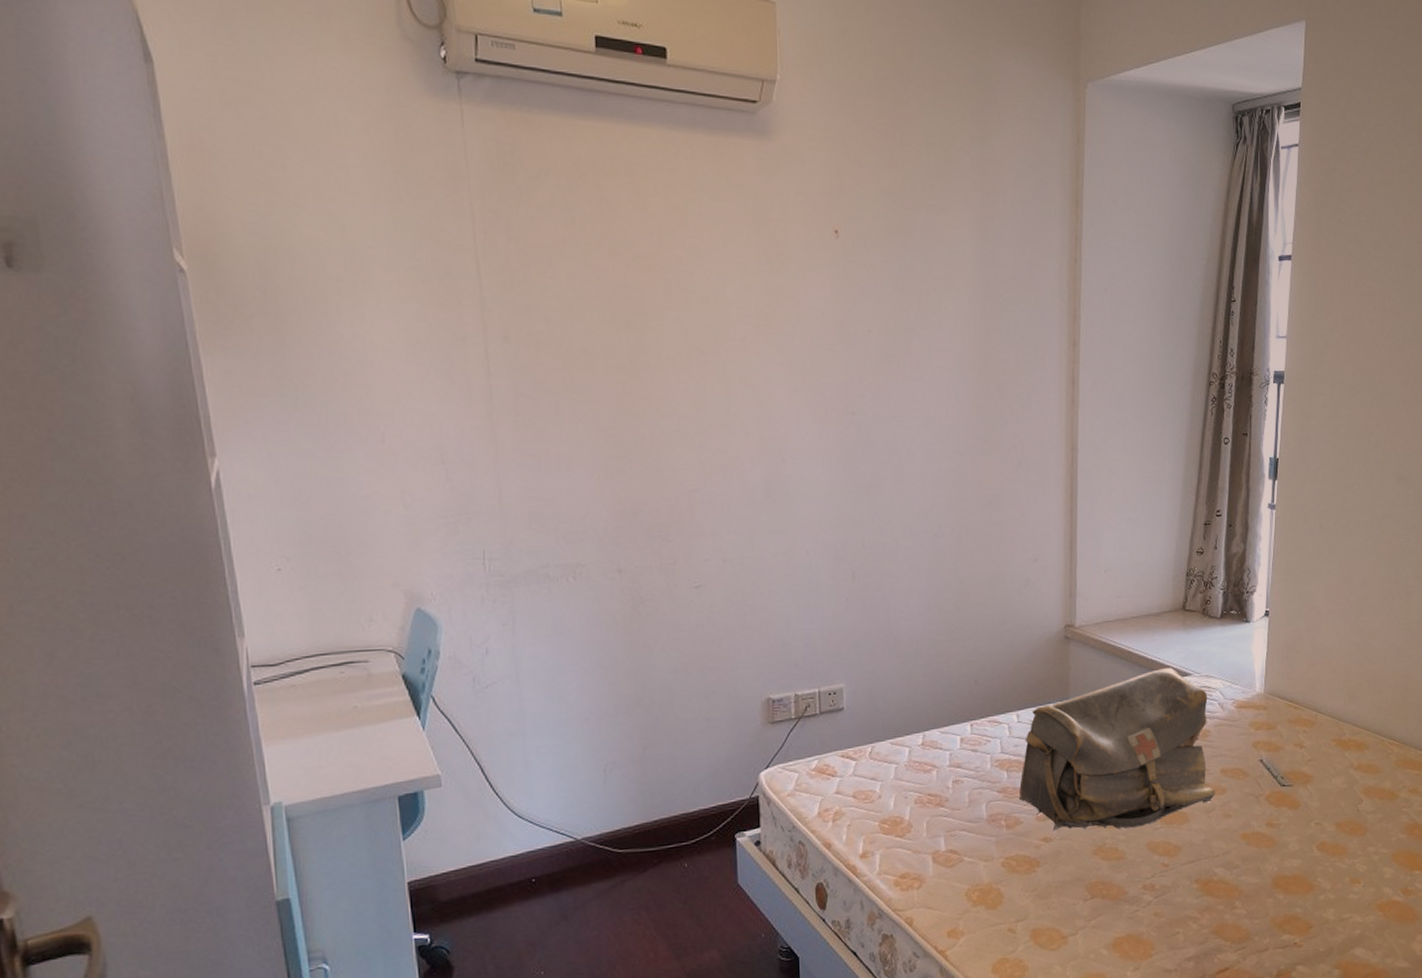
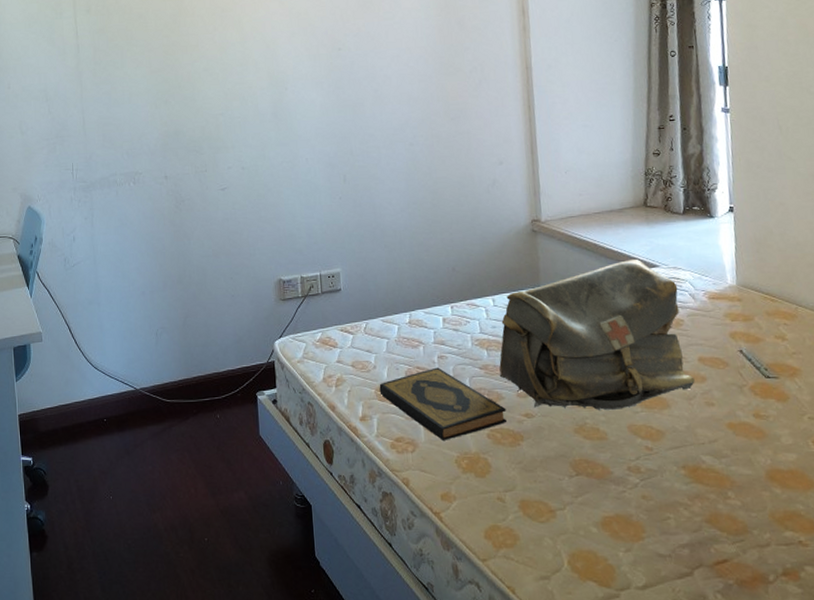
hardback book: none [884,793,1024,873] -> present [379,367,507,440]

